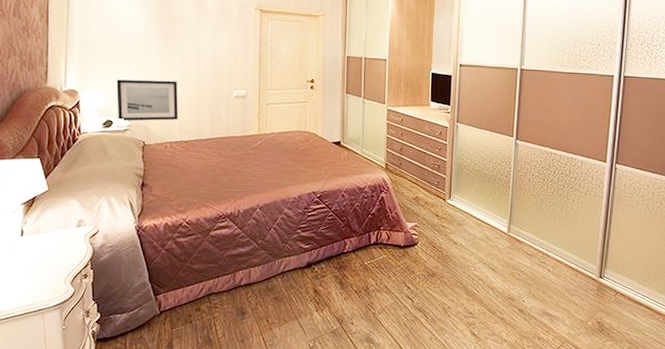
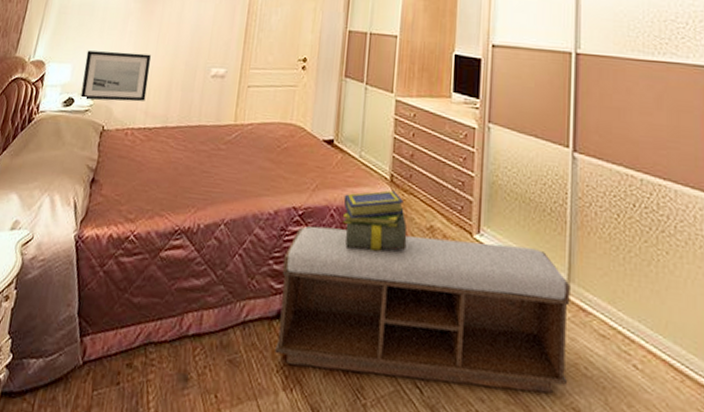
bench: none [308,204,511,295] -> present [275,226,570,394]
stack of books: none [351,175,400,217] -> present [343,190,408,252]

